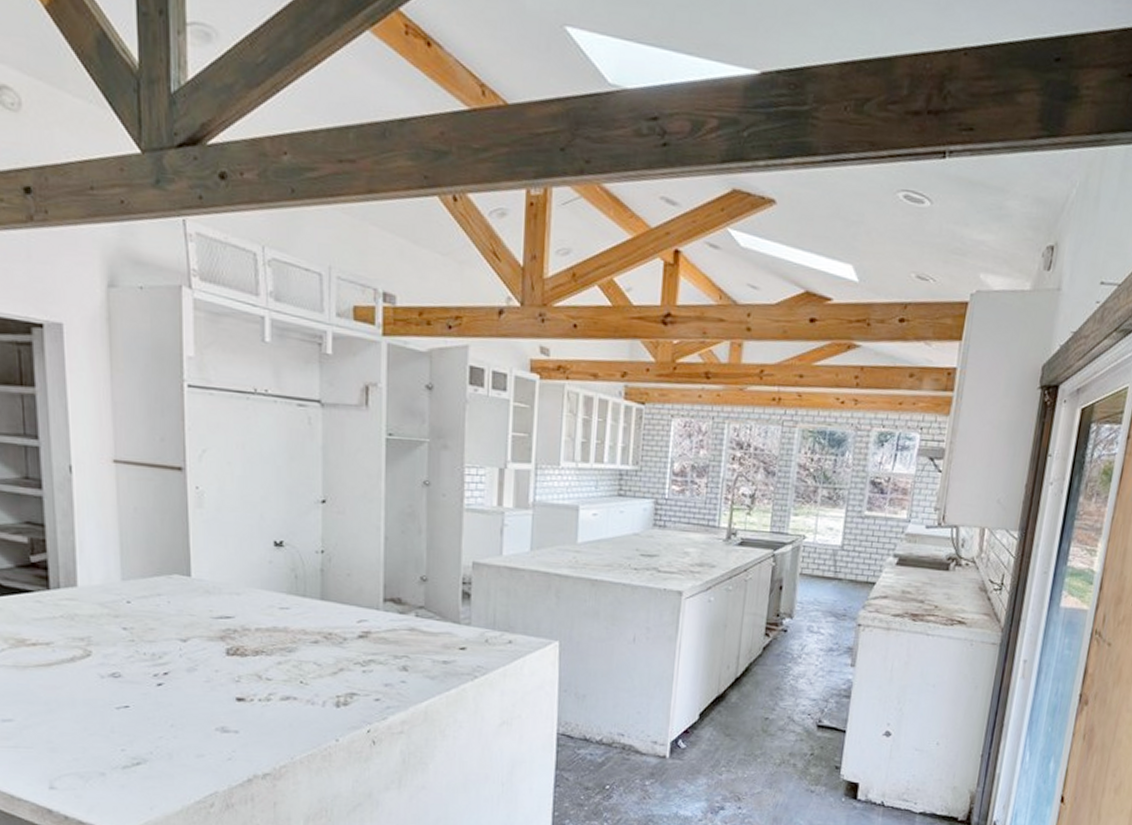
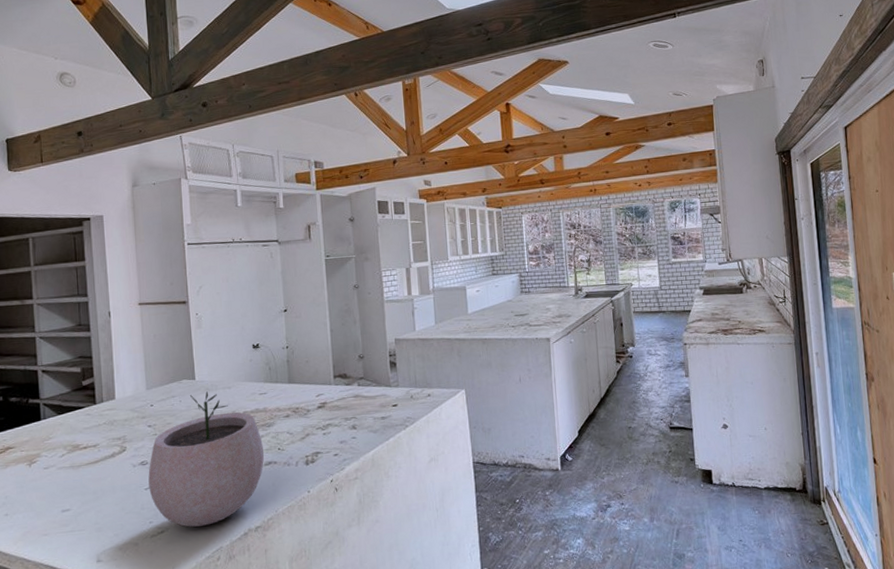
plant pot: none [121,594,281,764] -> present [148,391,265,527]

